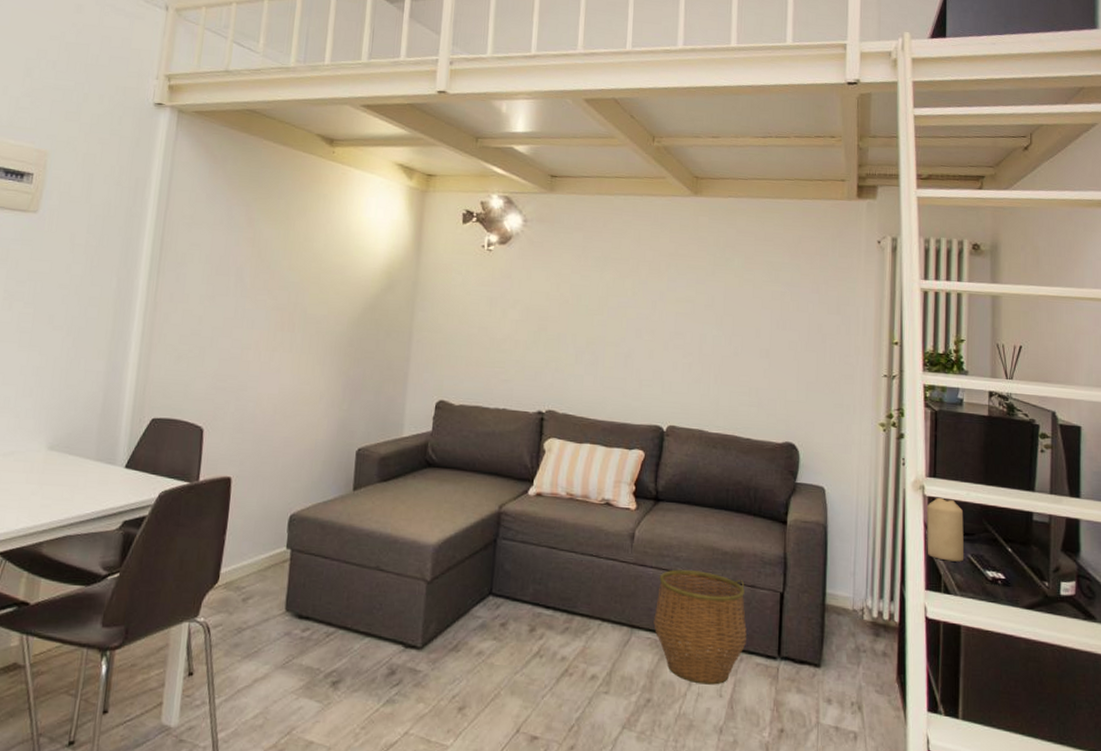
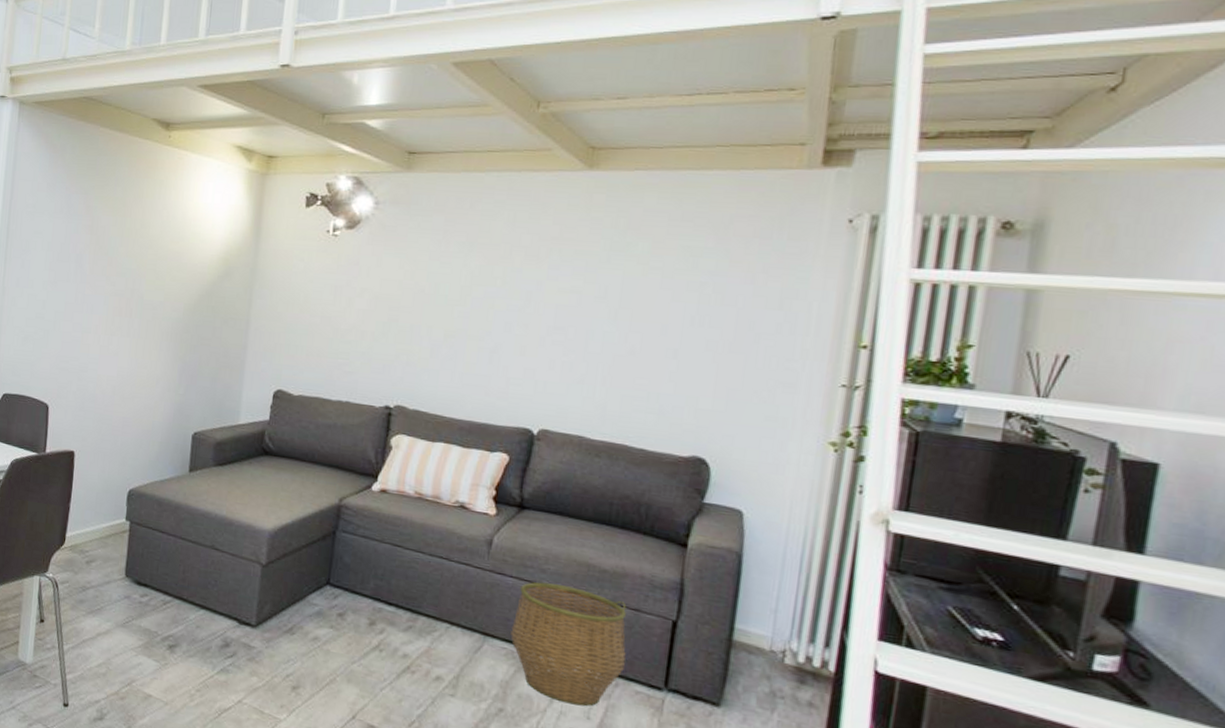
candle: present [926,497,965,562] -> none [885,535,947,614]

